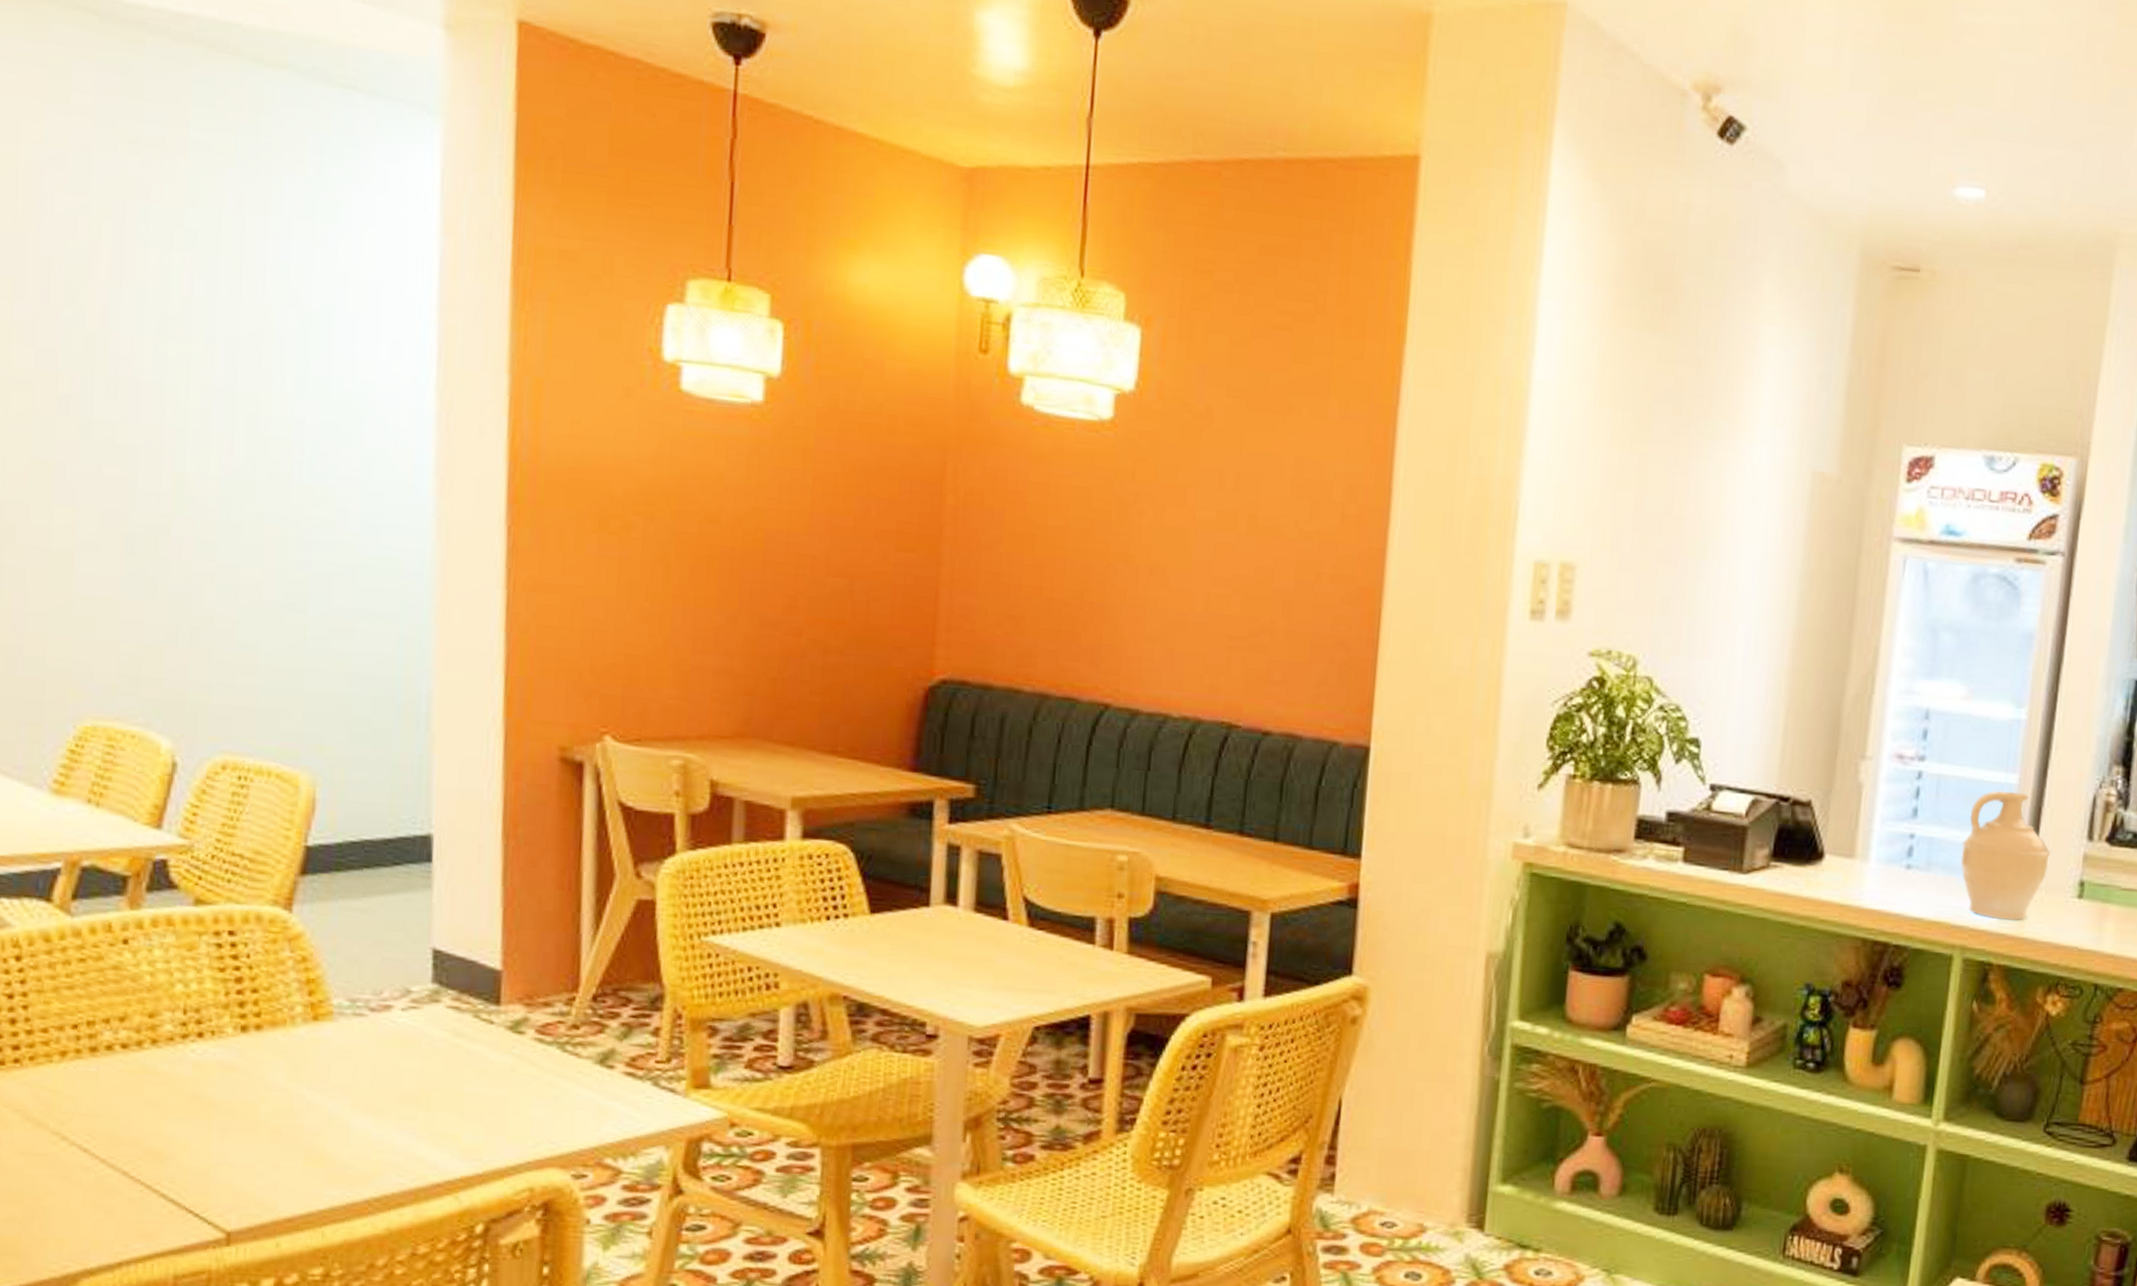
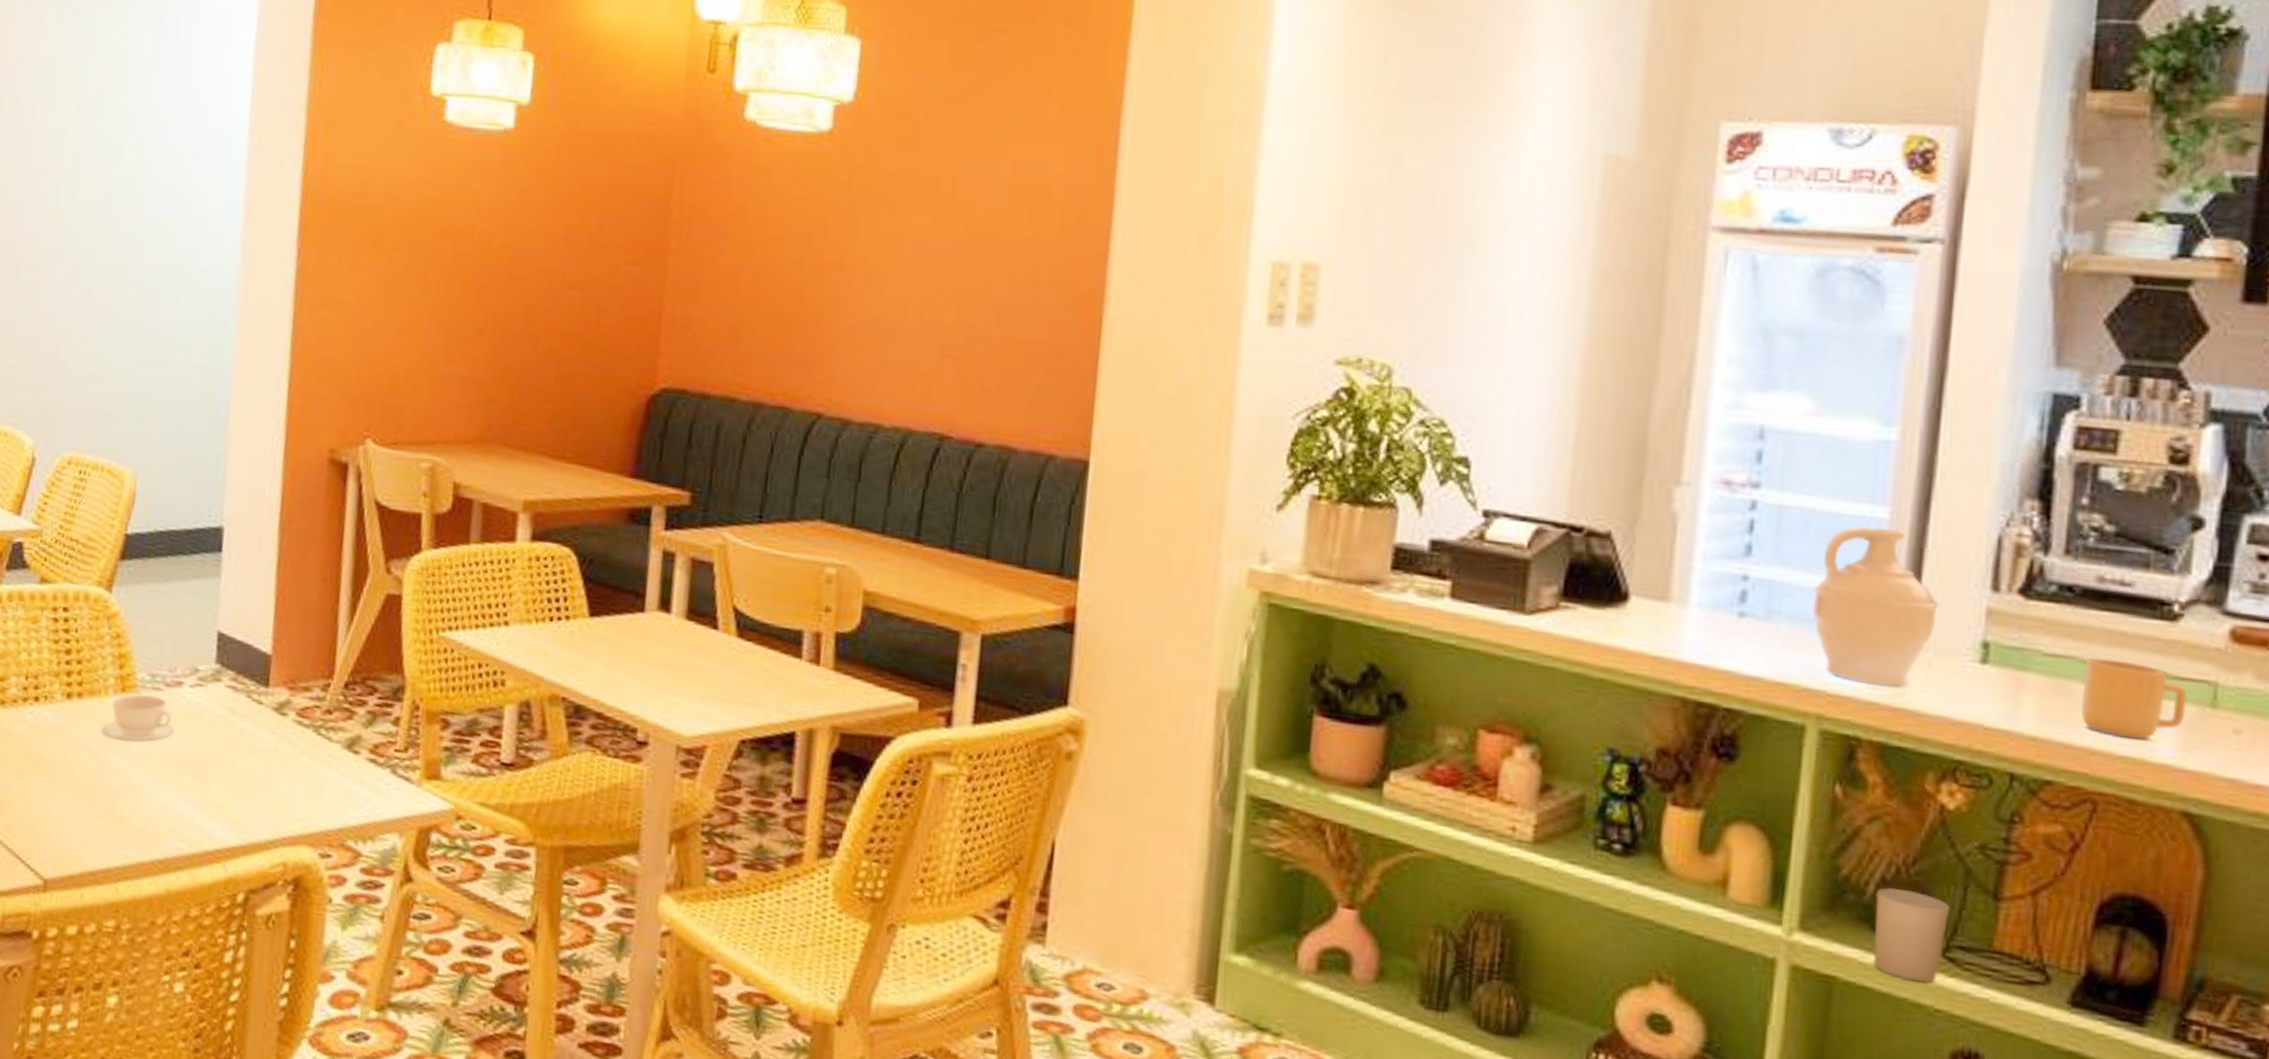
teacup: none [290,1022,385,1074] -> present [102,694,175,742]
candle holder: none [1995,1081,2051,1153] -> present [1873,887,1951,982]

